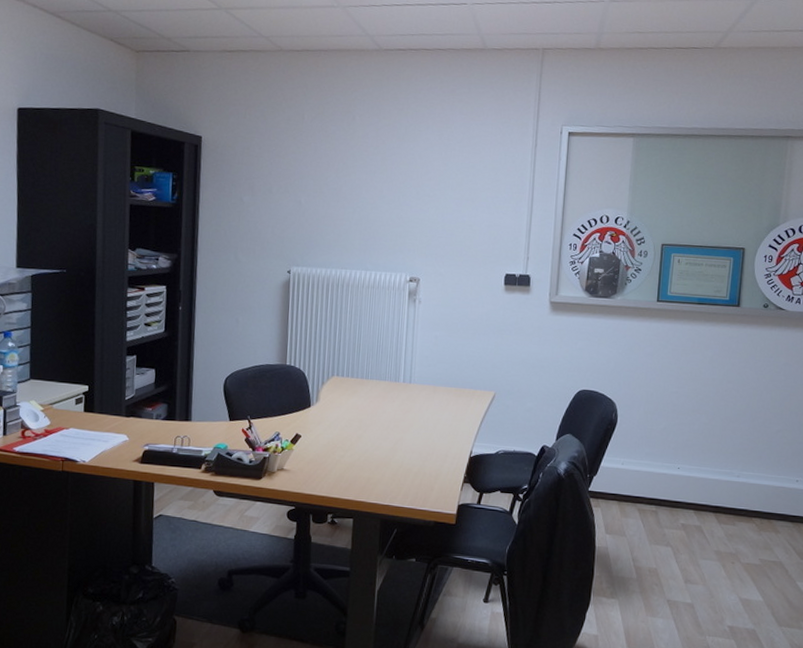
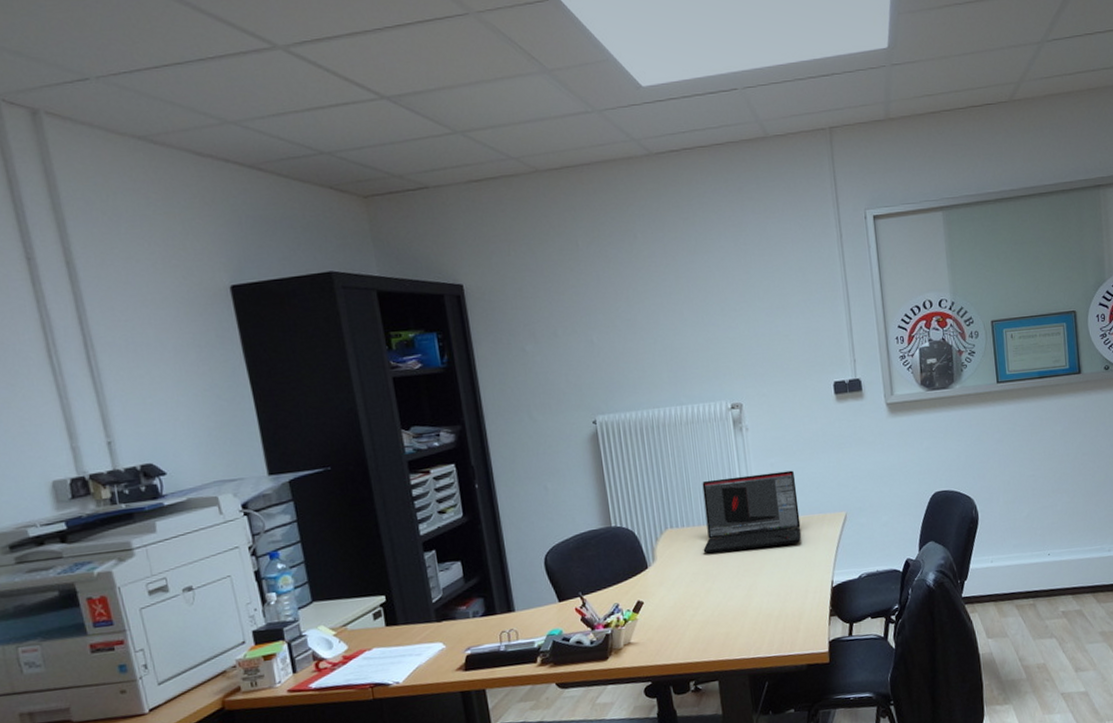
laptop: none [361,340,455,412] -> present [702,470,802,554]

